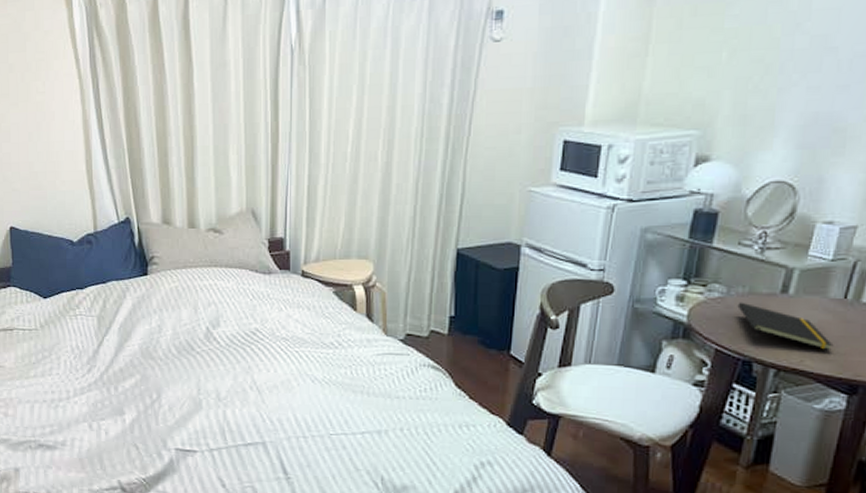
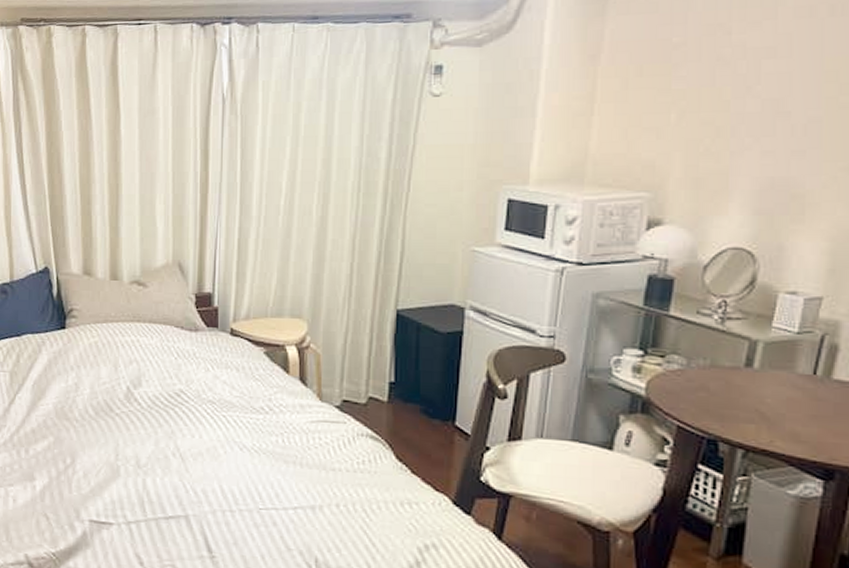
notepad: present [737,302,834,350] -> none [699,375,805,431]

